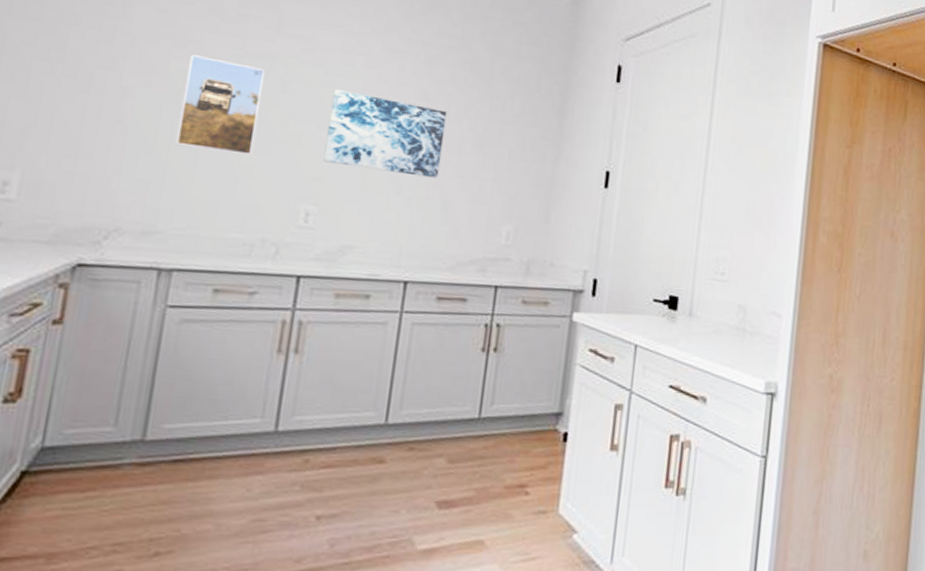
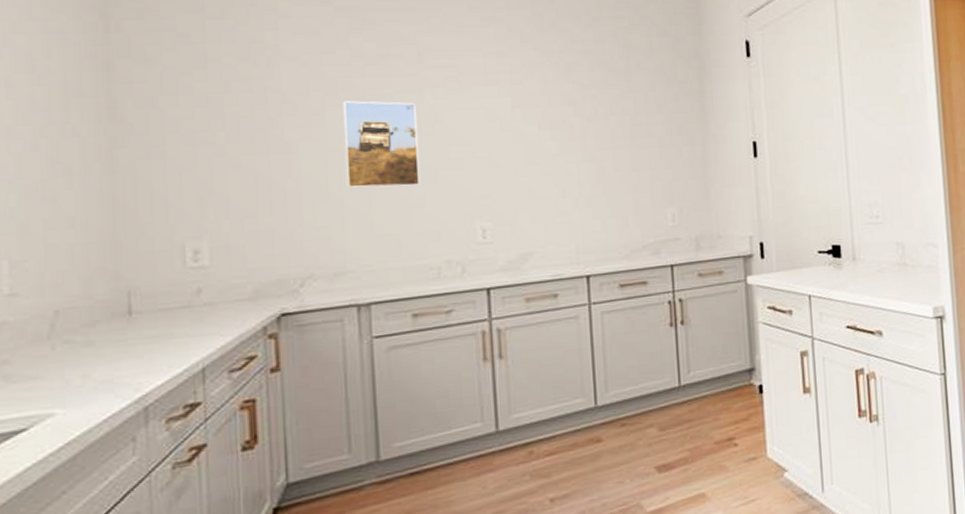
wall art: present [323,89,448,179] -> none [484,109,599,180]

